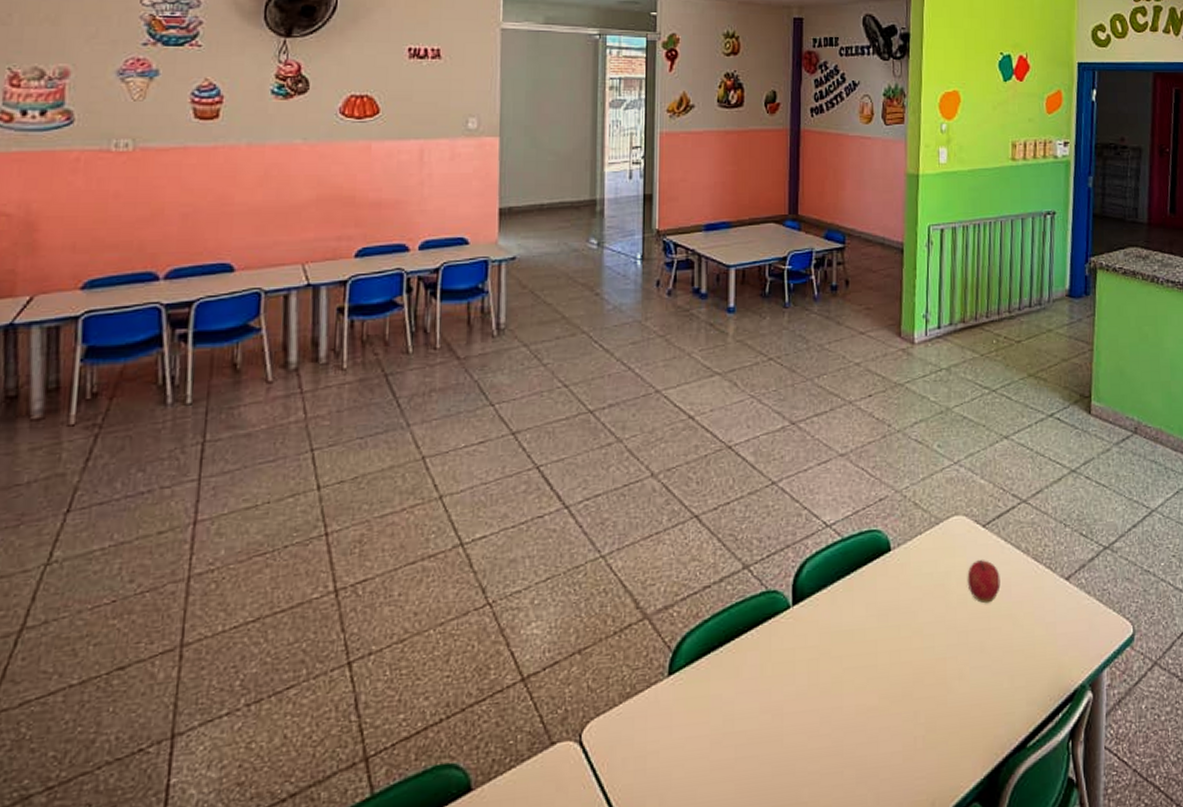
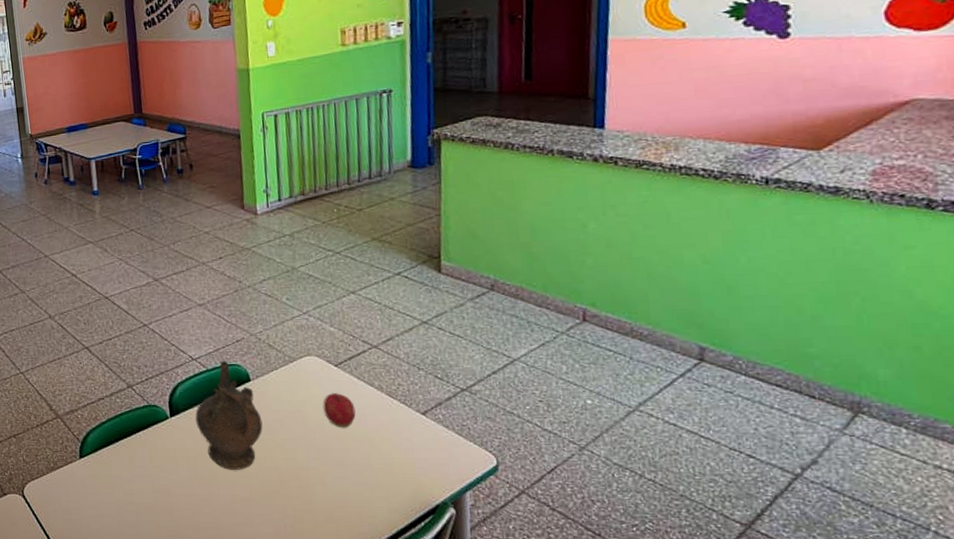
ceremonial vessel: none [823,526,900,671] -> present [195,361,263,470]

